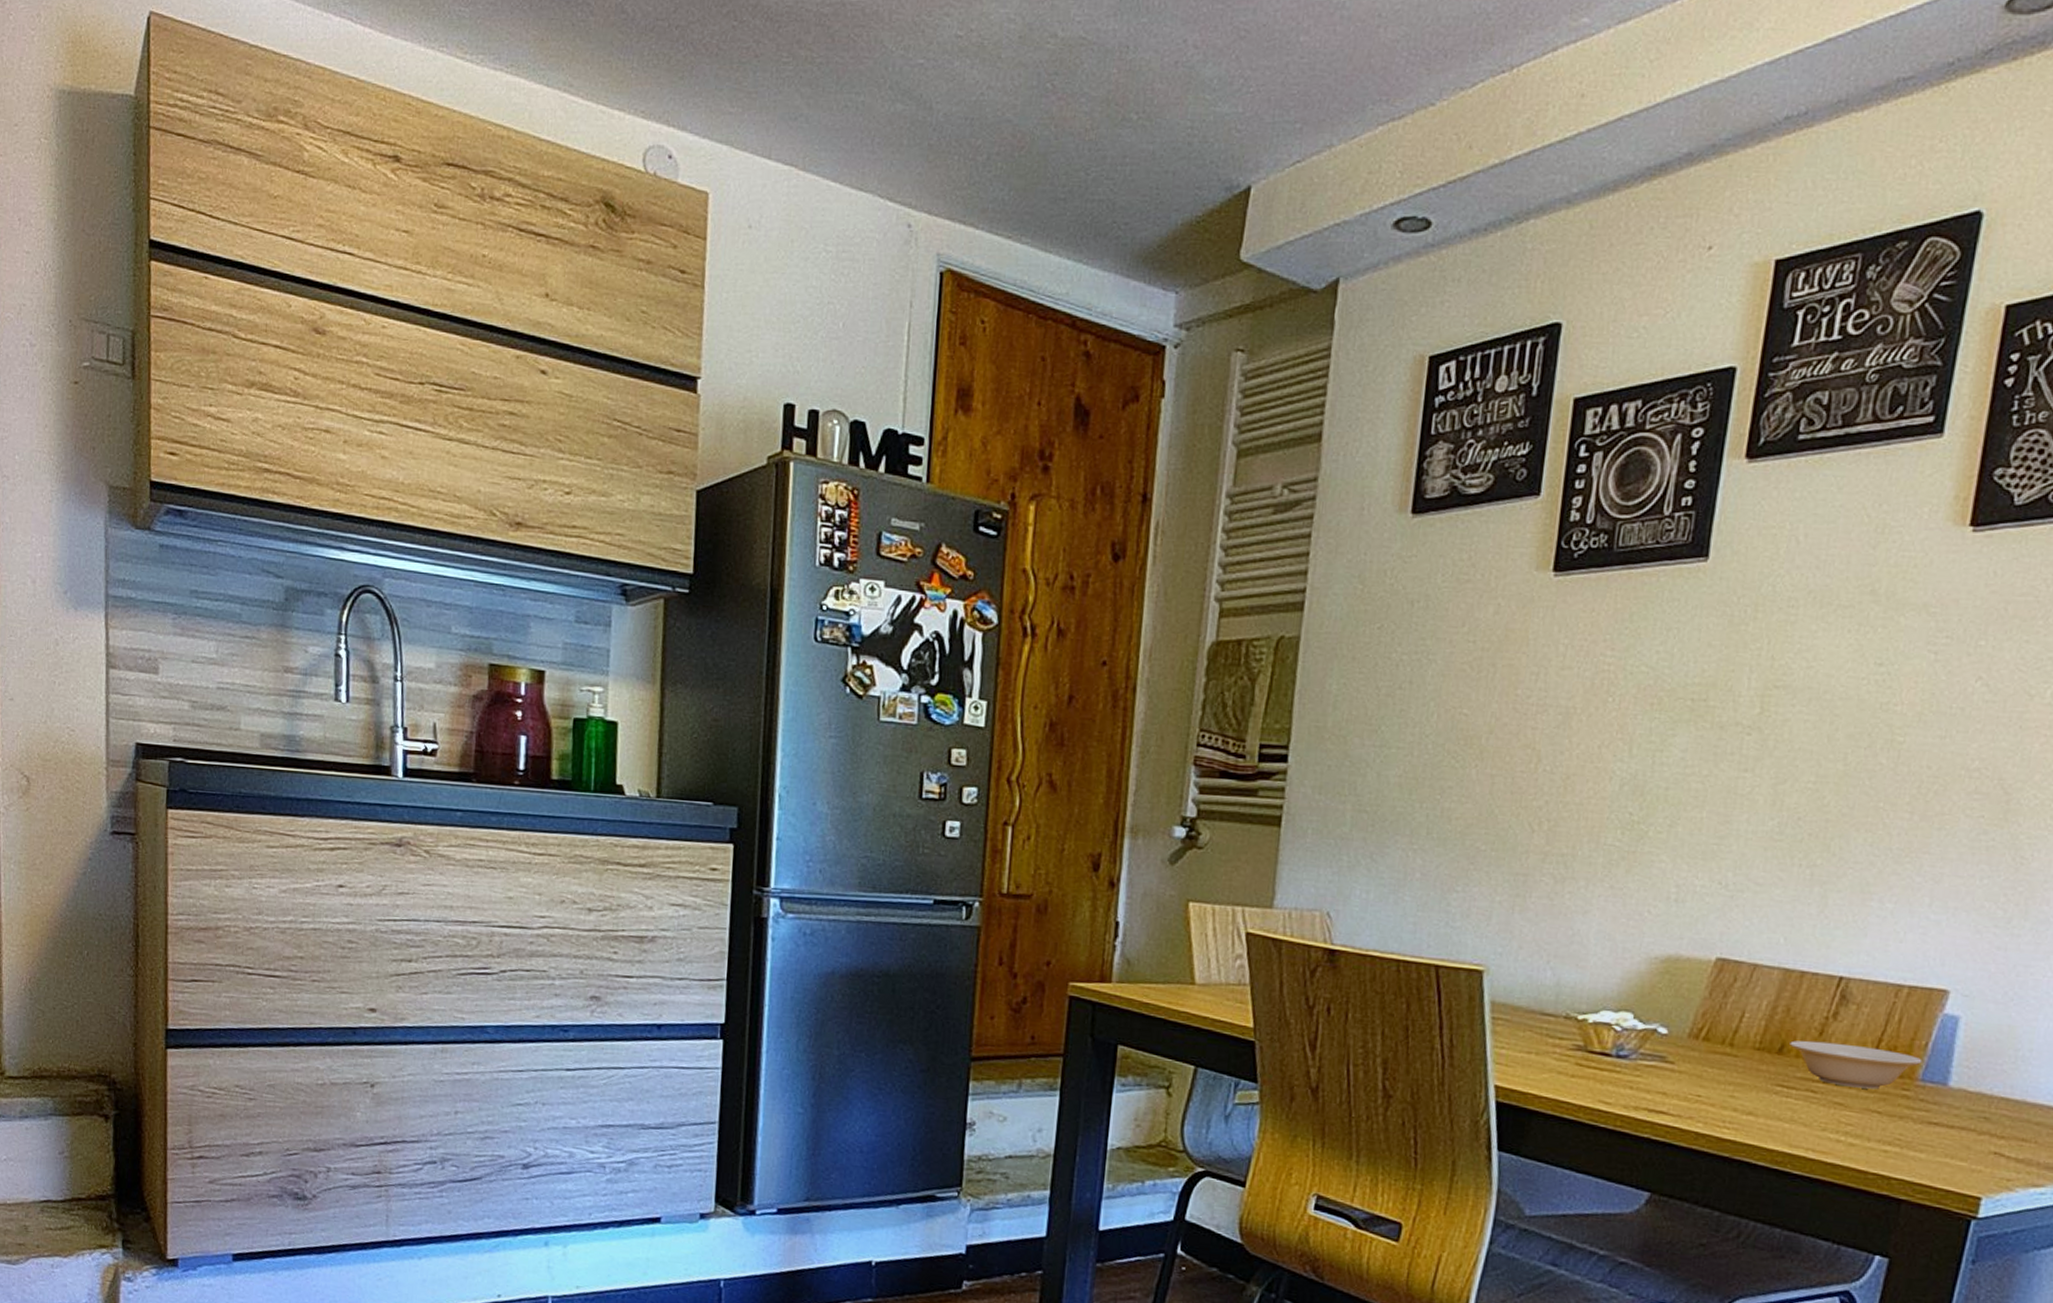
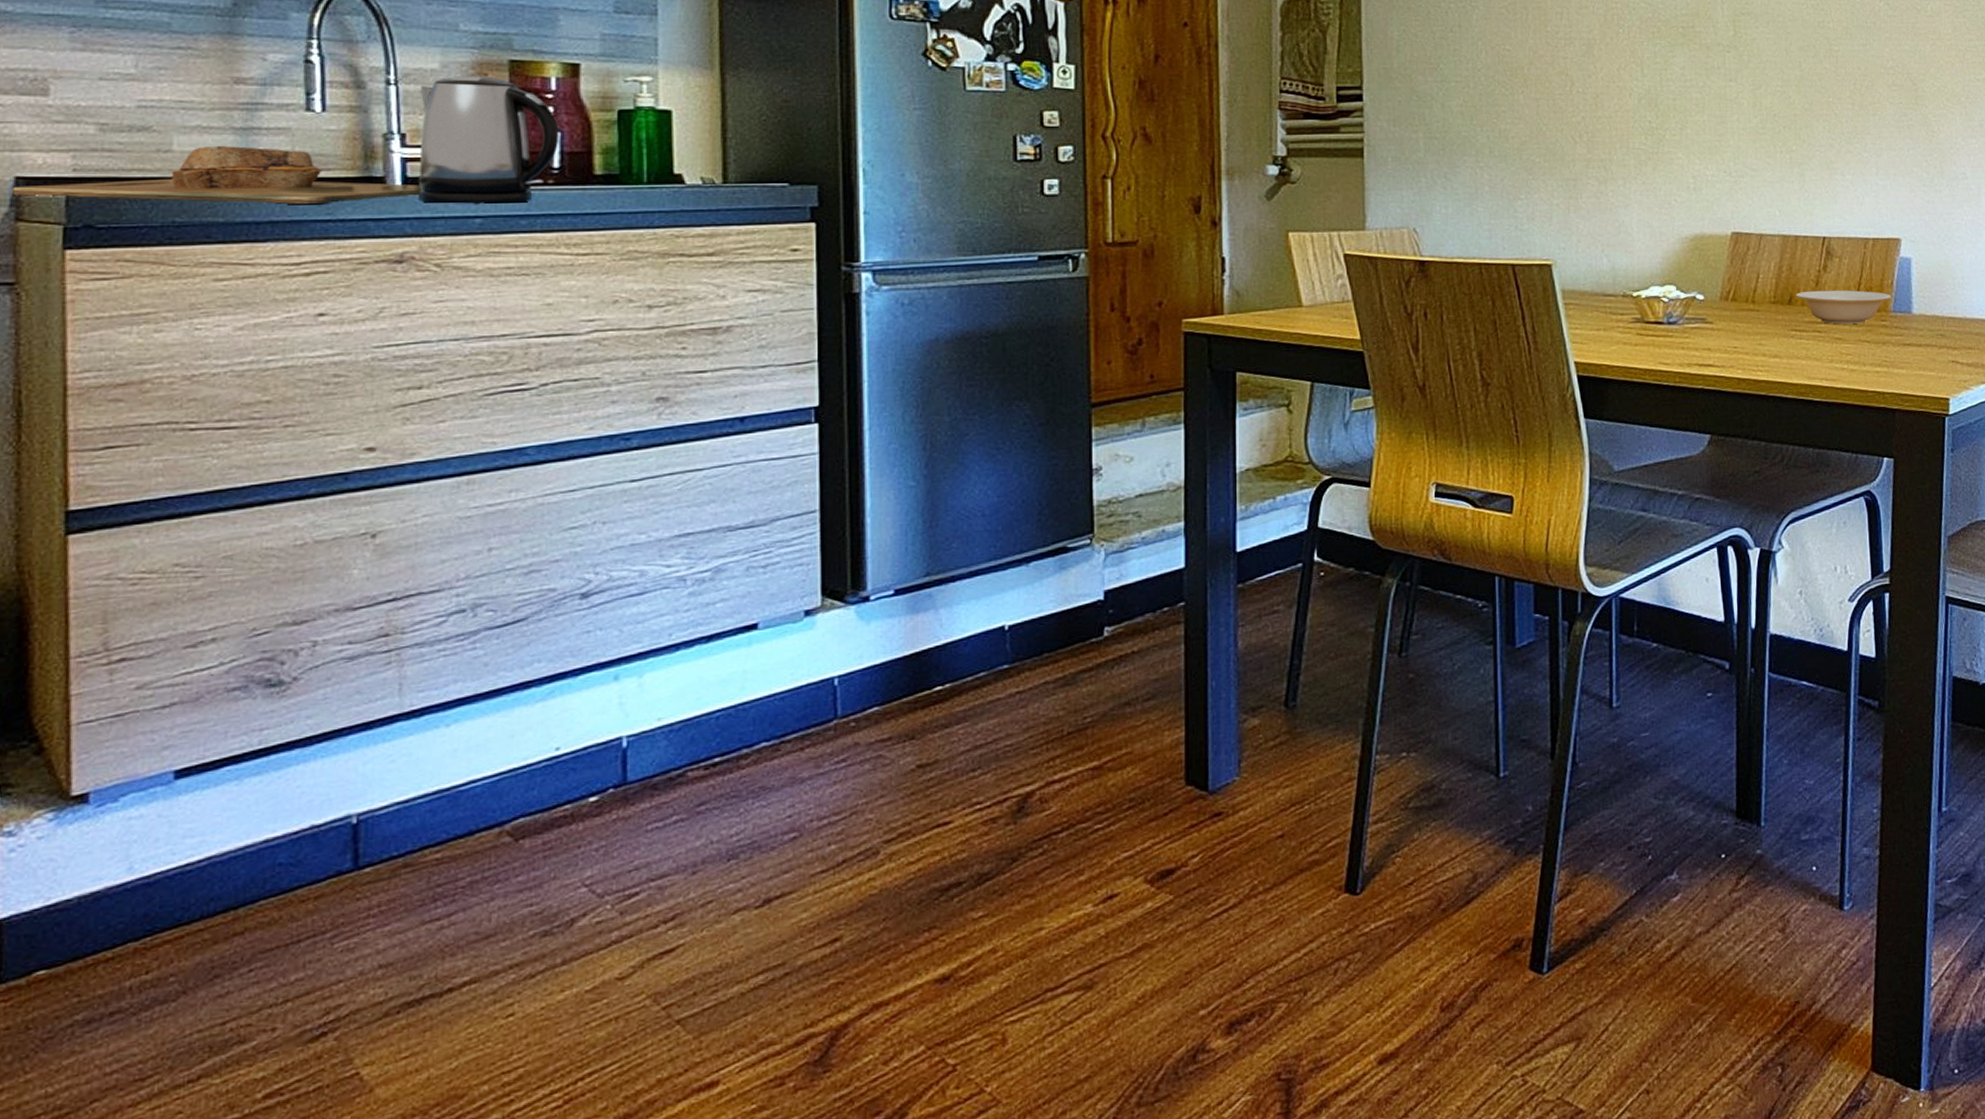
cutting board: none [134,727,419,787] -> present [12,145,424,204]
kettle: none [415,676,526,801] -> present [418,76,559,205]

